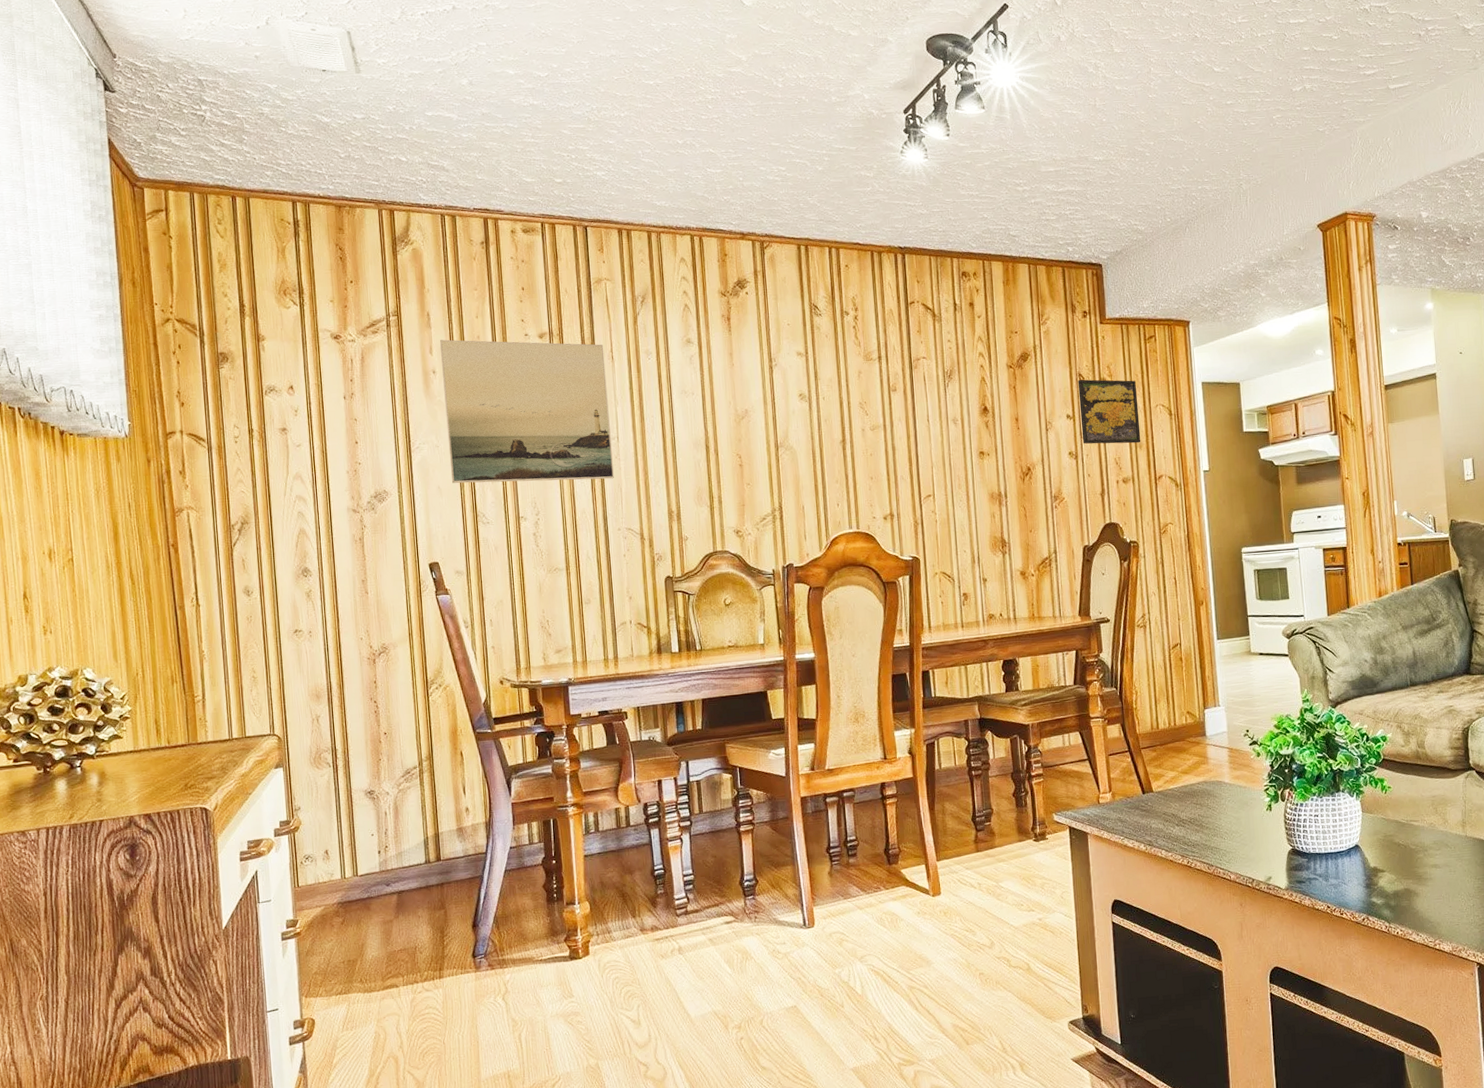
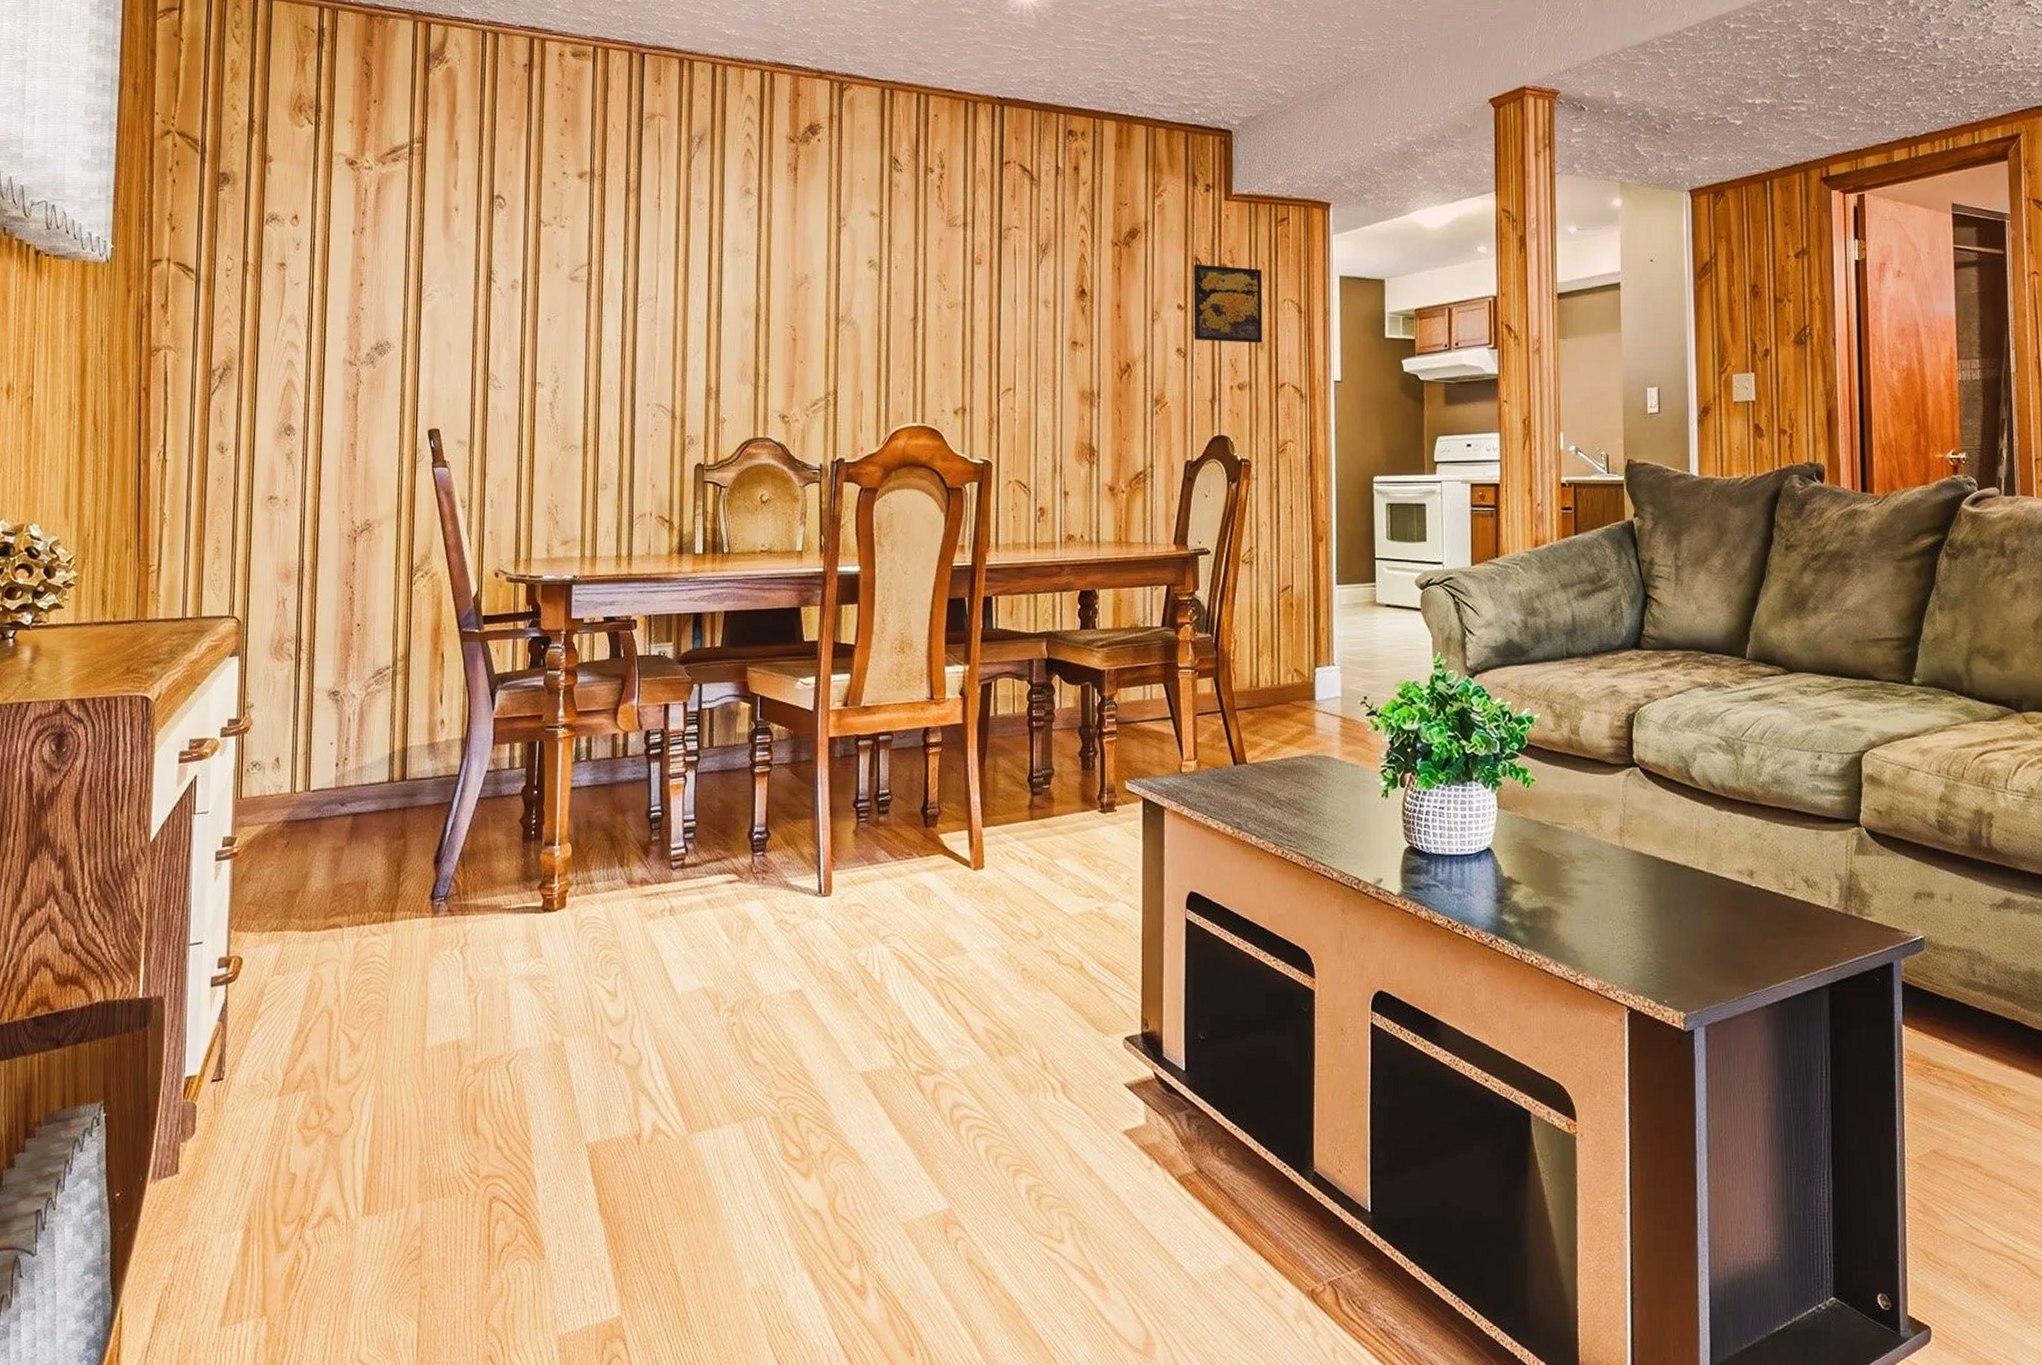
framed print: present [440,339,615,484] -> none [463,173,651,346]

